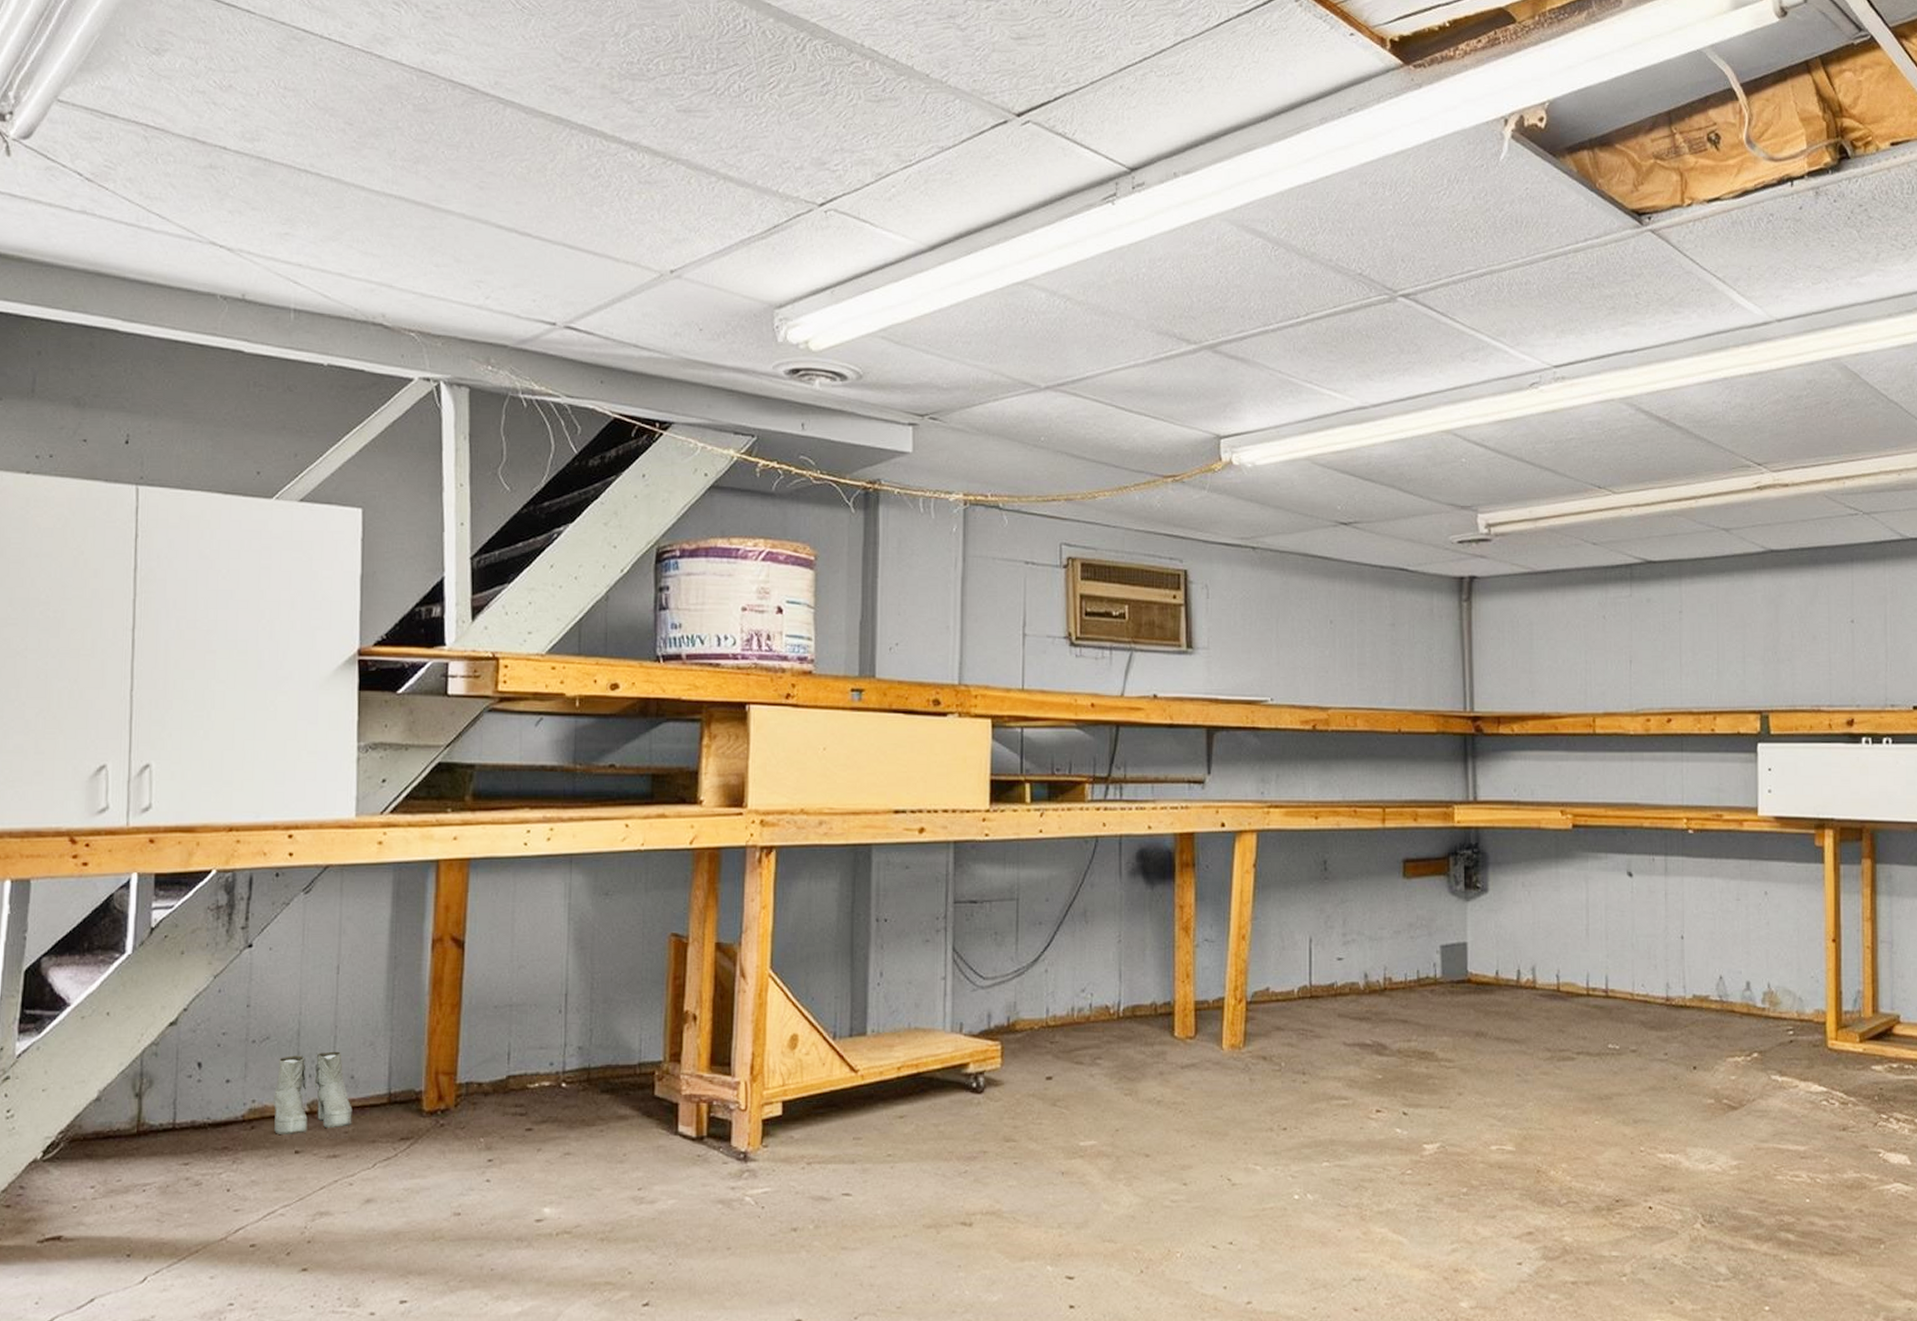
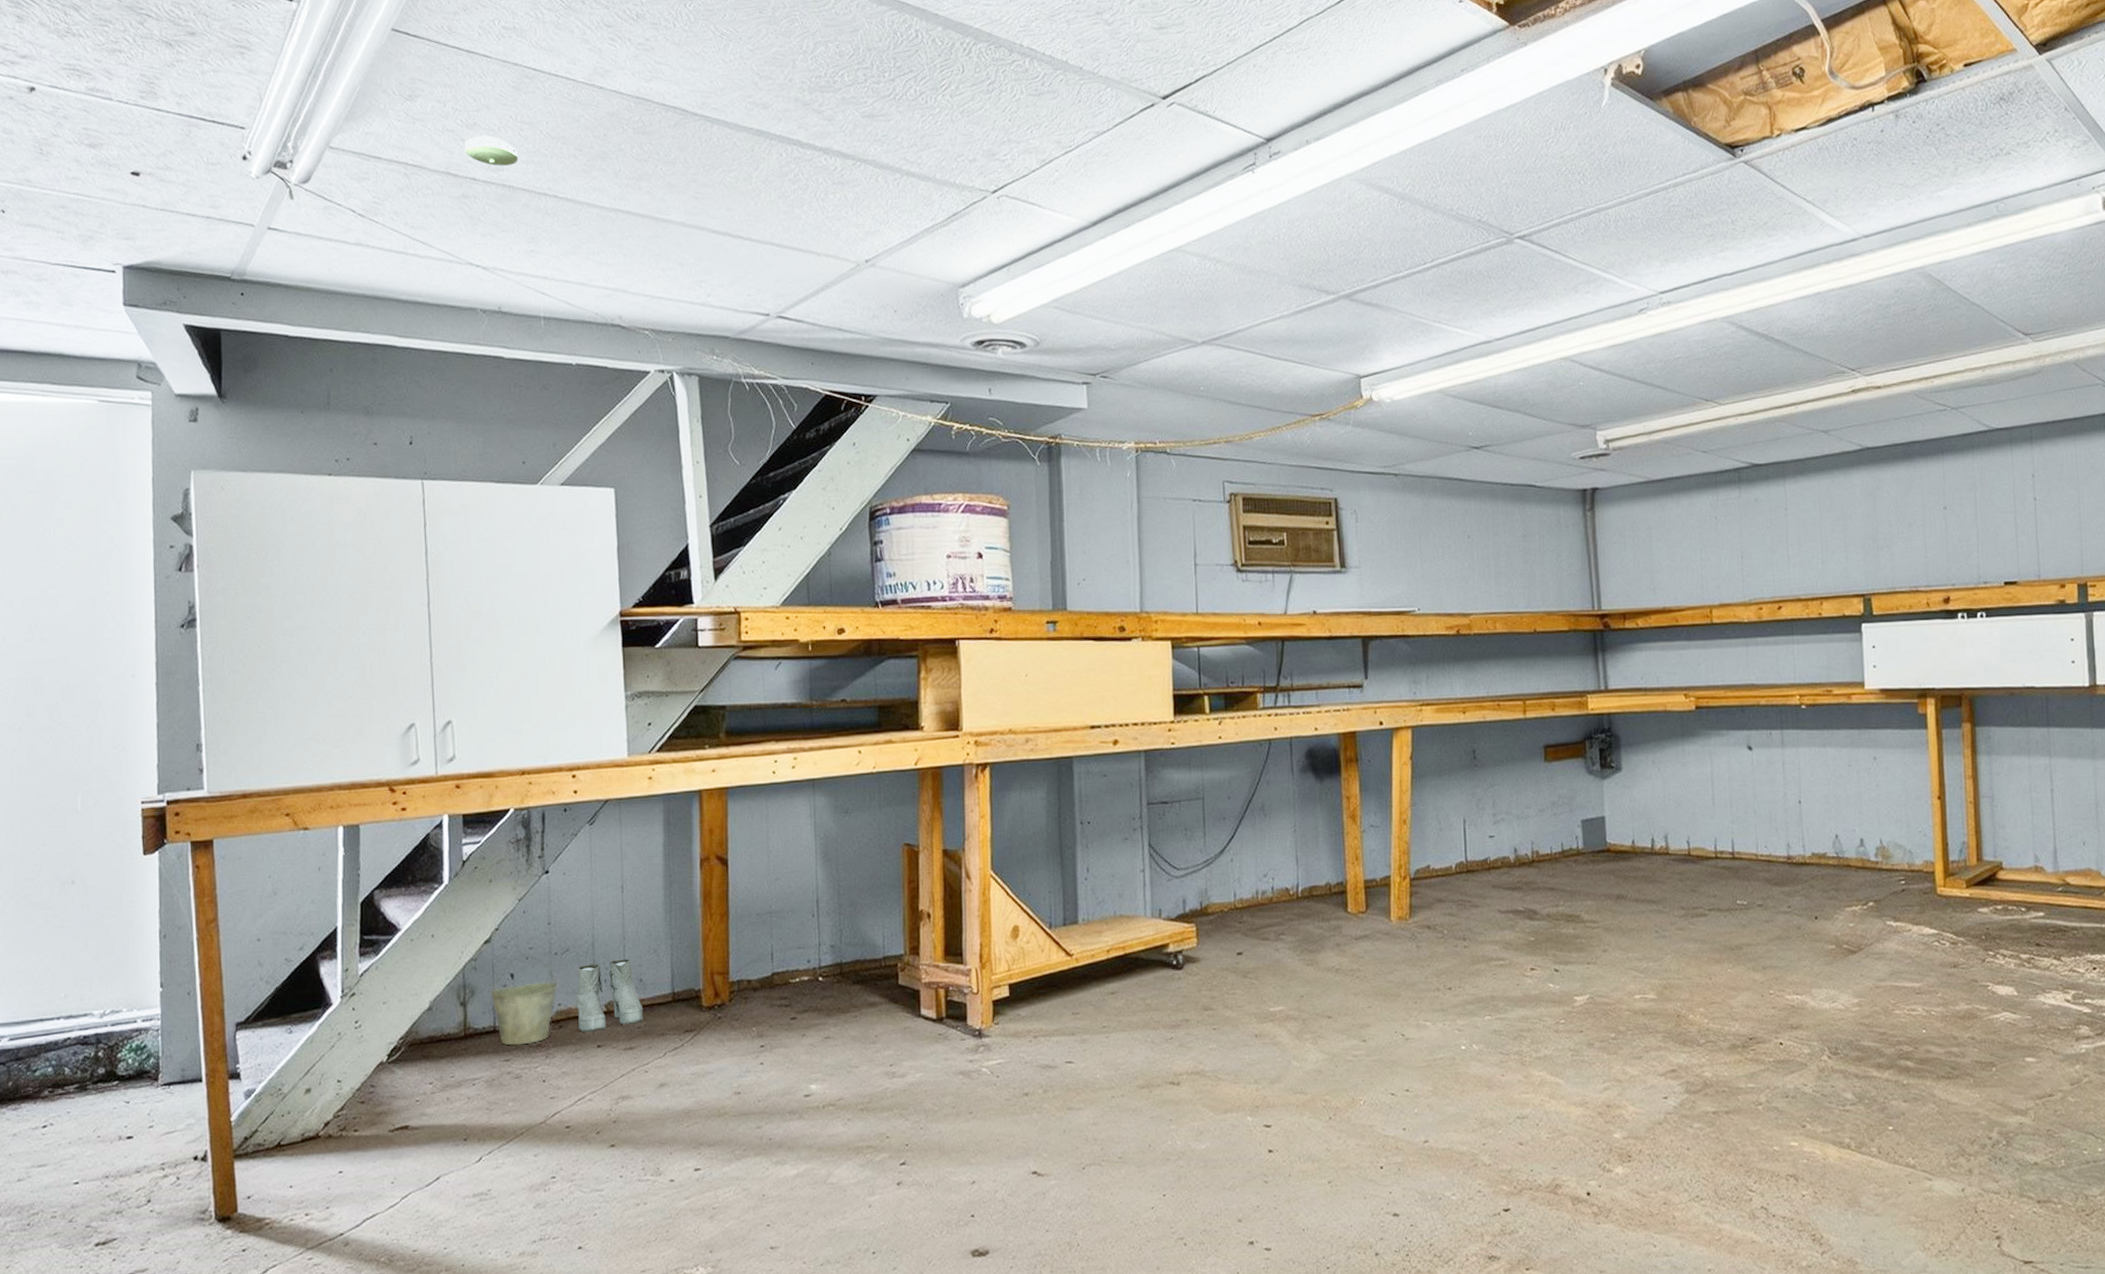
bucket: none [171,1039,254,1147] -> present [490,953,558,1046]
smoke detector: none [216,100,279,136] -> present [465,135,519,166]

